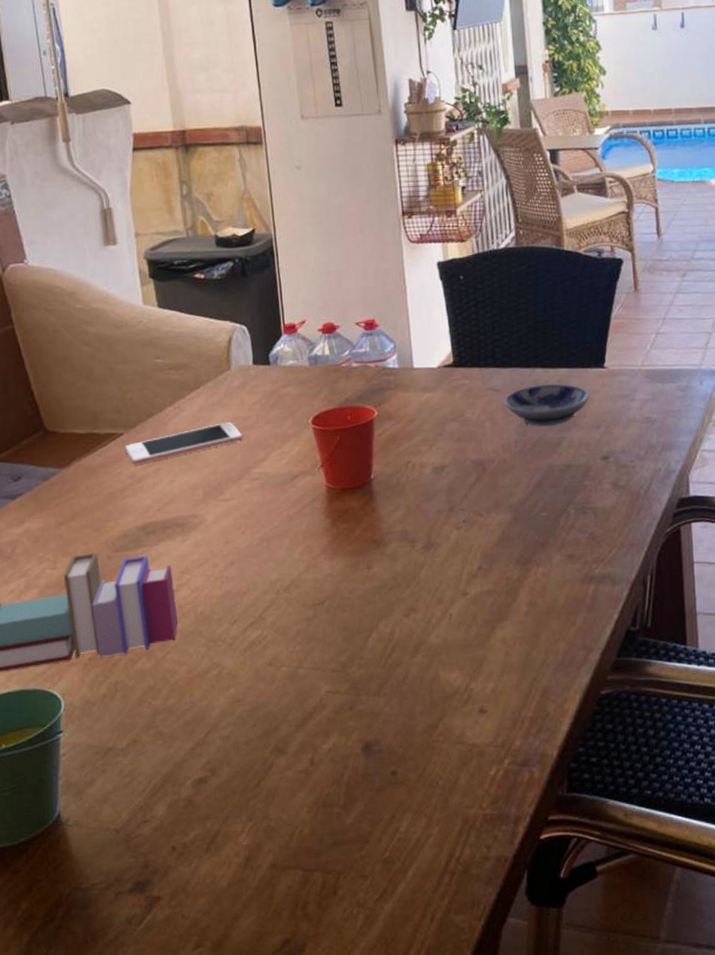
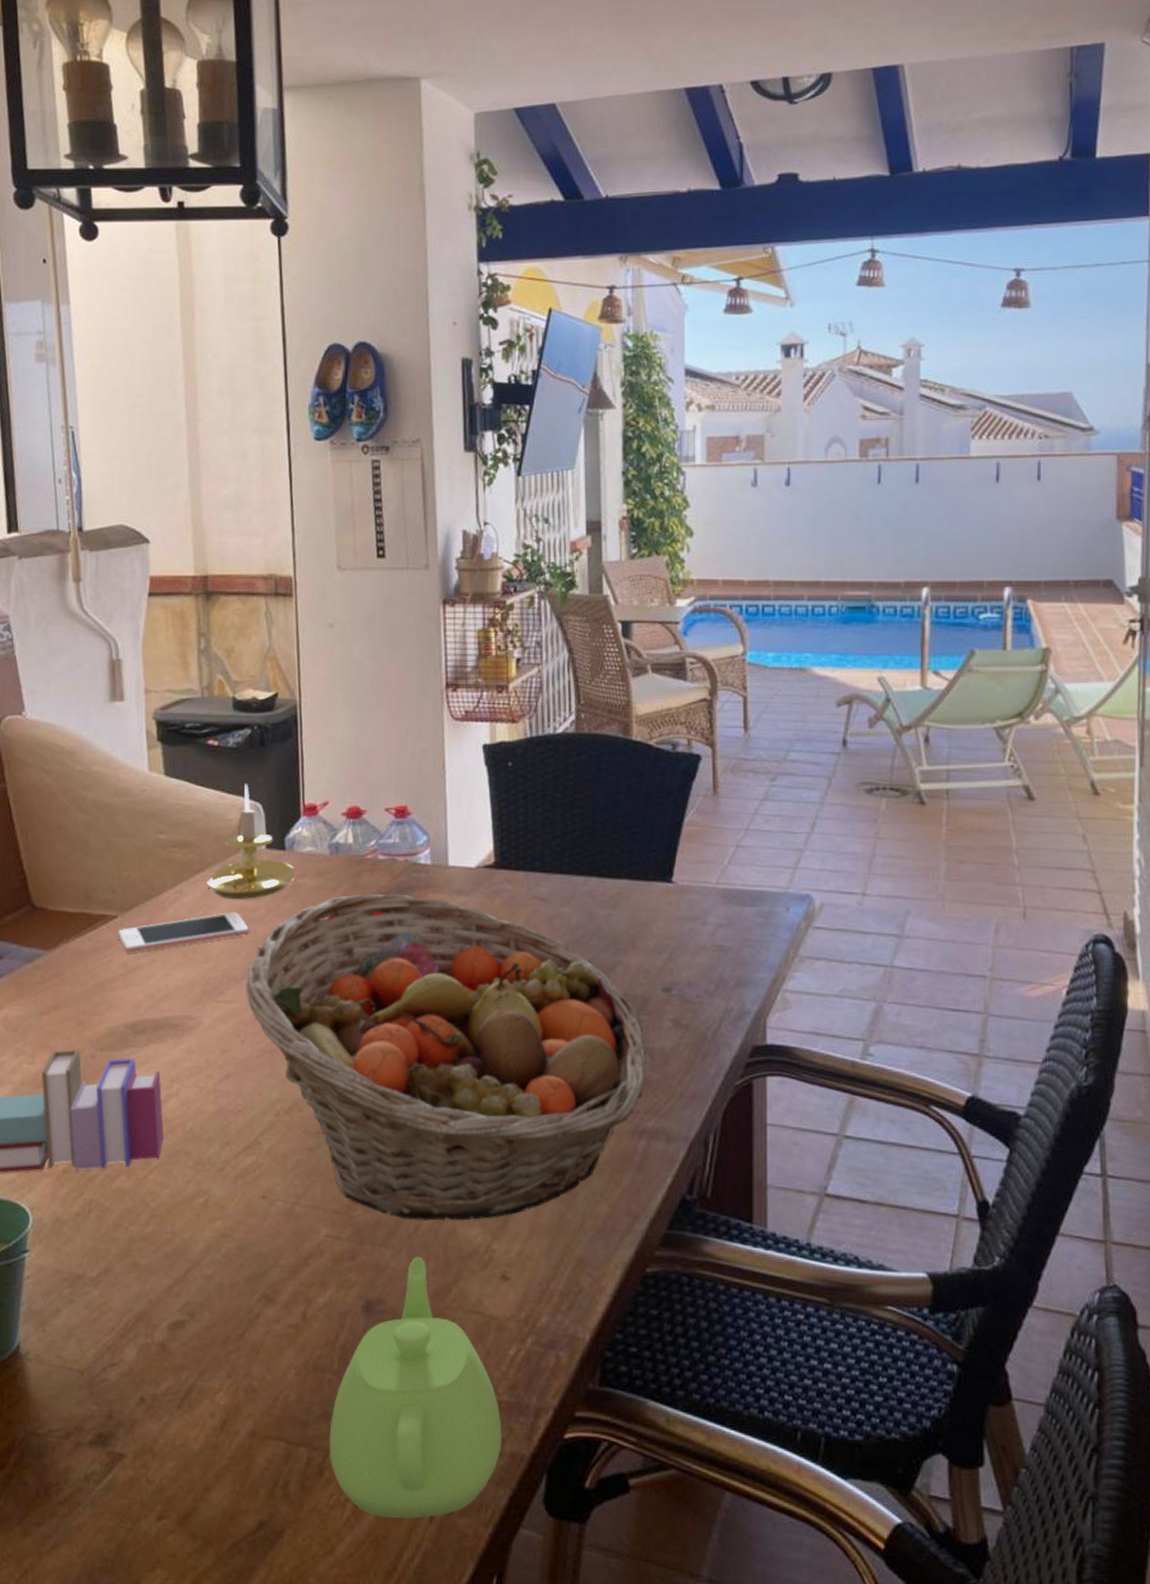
candle holder: none [201,310,280,411] -> present [205,784,295,899]
fruit basket: none [242,395,592,671] -> present [245,894,647,1221]
teapot: none [340,701,488,924] -> present [329,1257,502,1519]
bowl: present [505,384,590,427] -> none [552,896,653,947]

